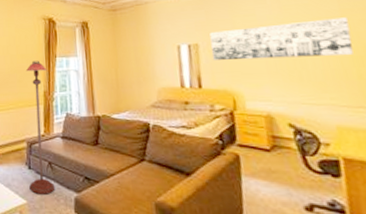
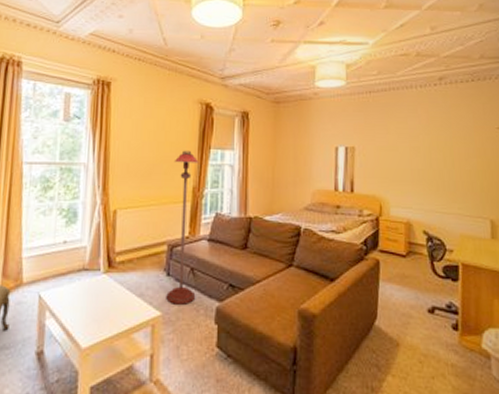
wall art: present [210,17,353,60] -> none [365,133,480,168]

